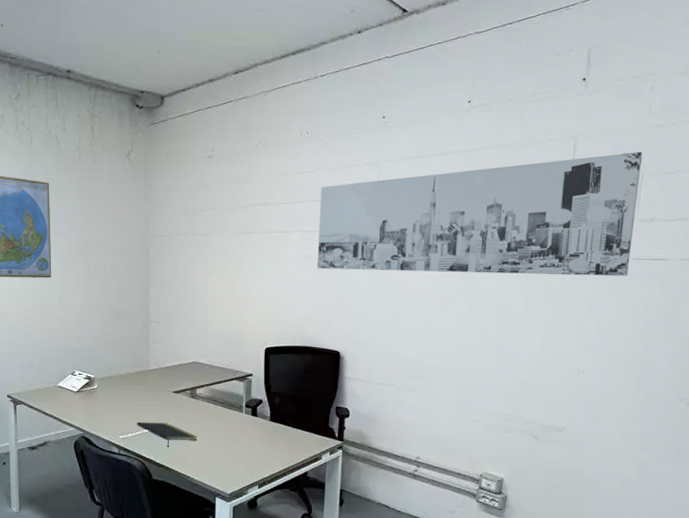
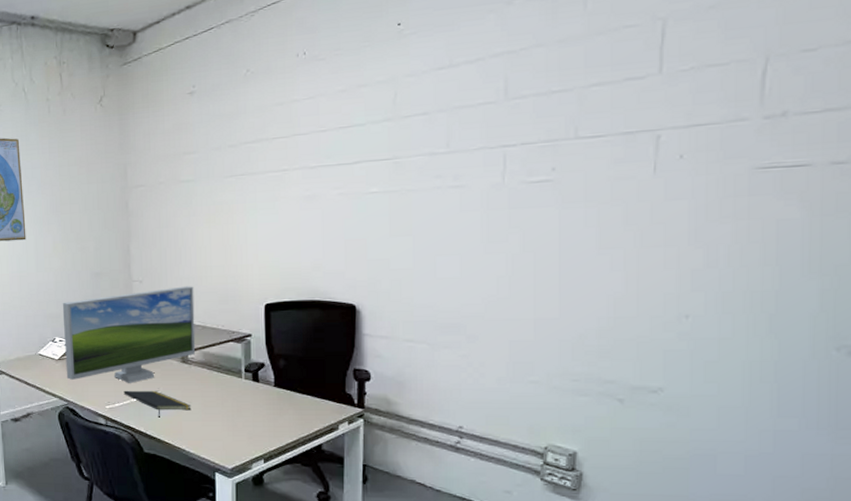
monitor: none [83,329,204,415] -> present [62,286,196,383]
wall art: present [317,152,643,276] -> none [322,27,766,211]

